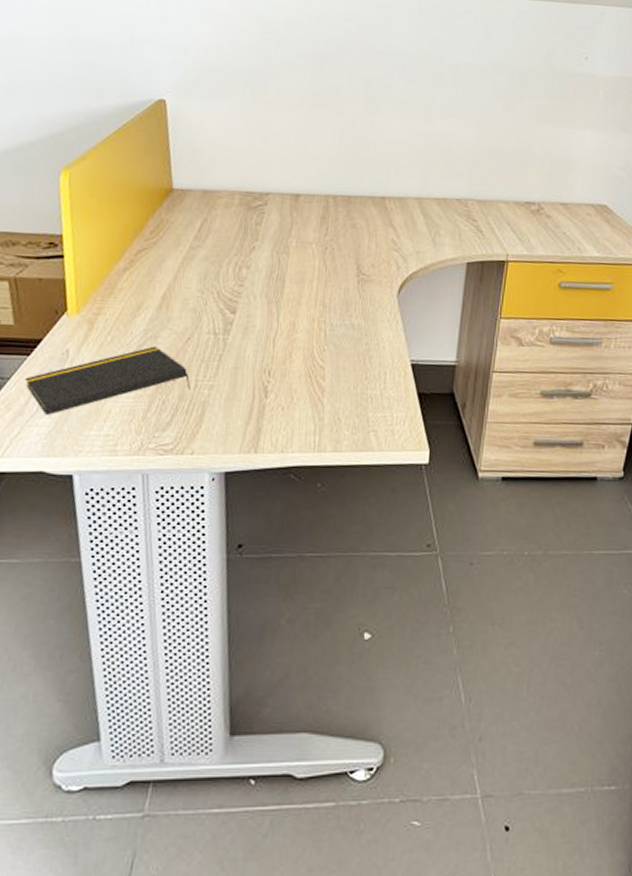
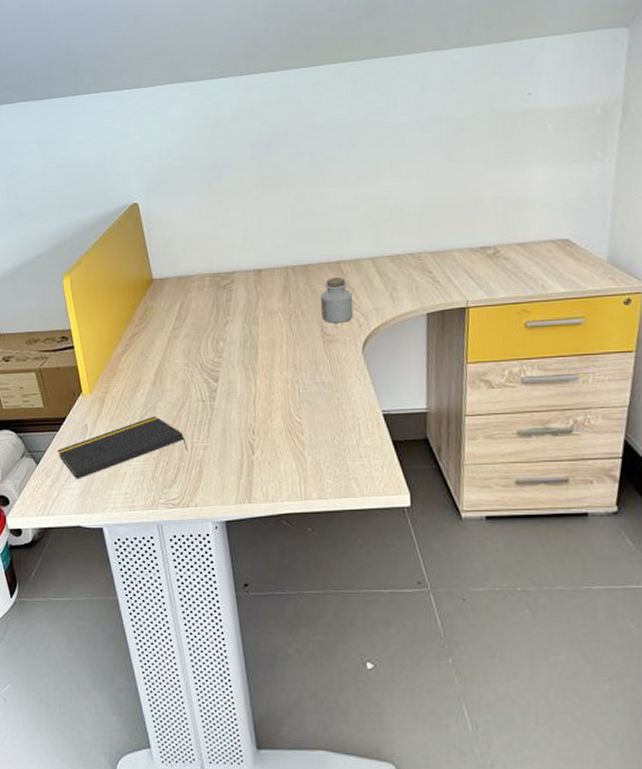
jar: none [359,214,394,263] -> present [321,278,353,323]

